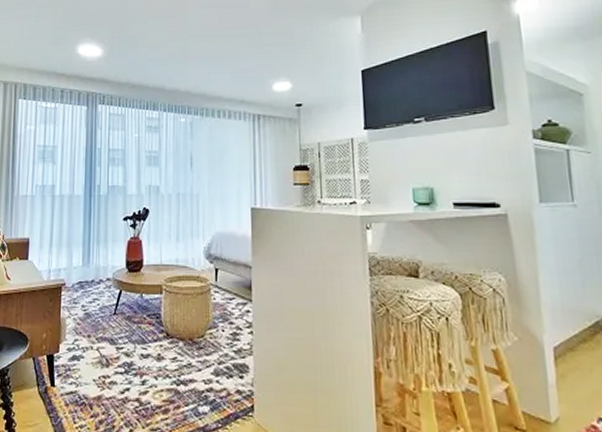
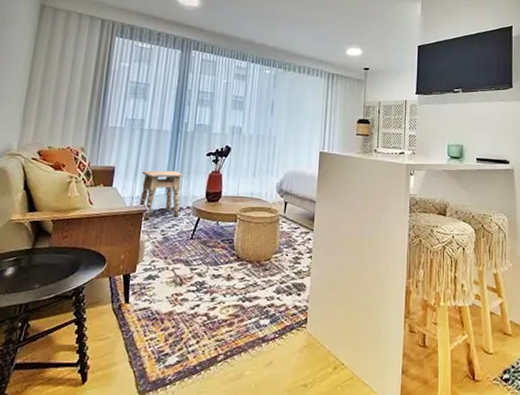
side table: none [57,239,101,295] -> present [139,170,184,220]

